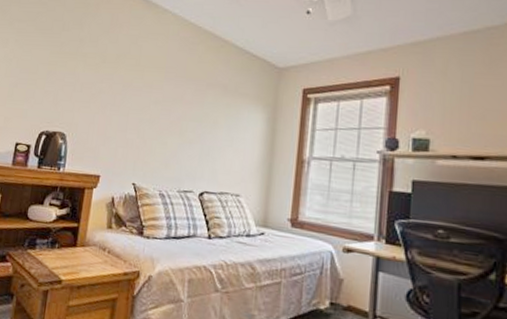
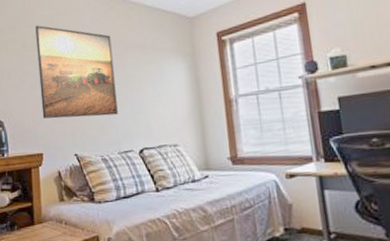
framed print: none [107,43,194,152] -> present [35,25,118,119]

